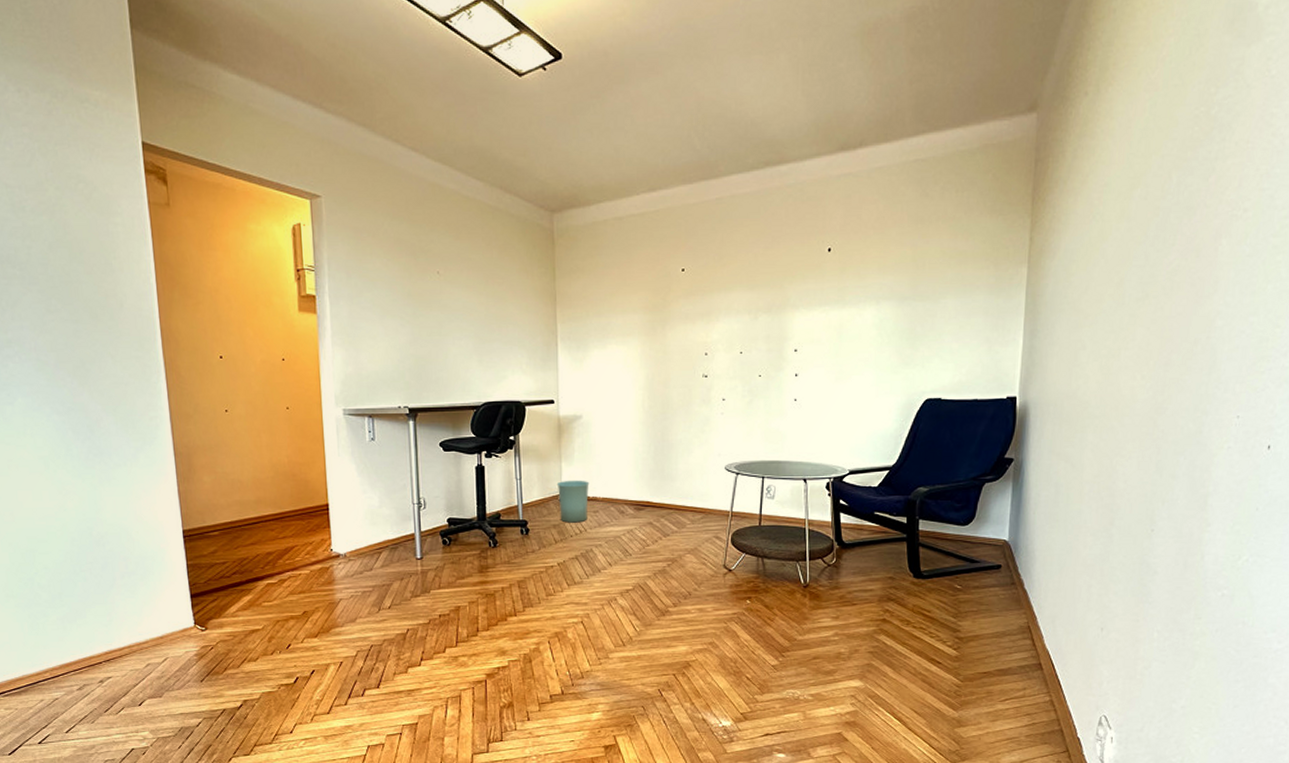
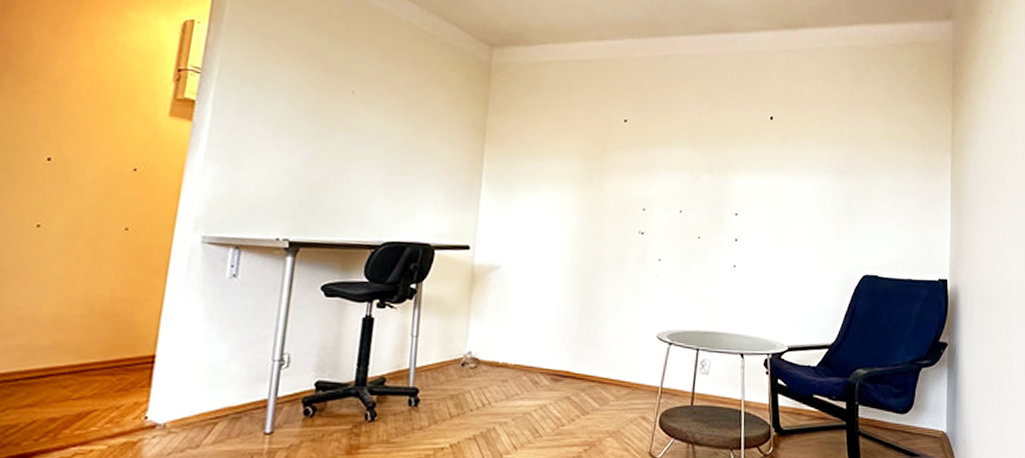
waste bin: present [556,480,590,523] -> none [459,340,501,394]

